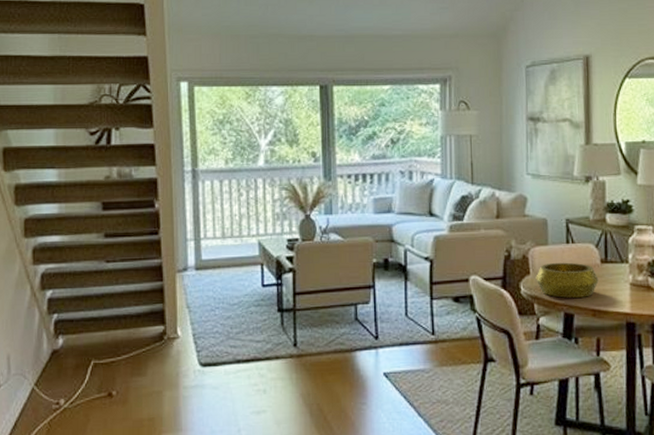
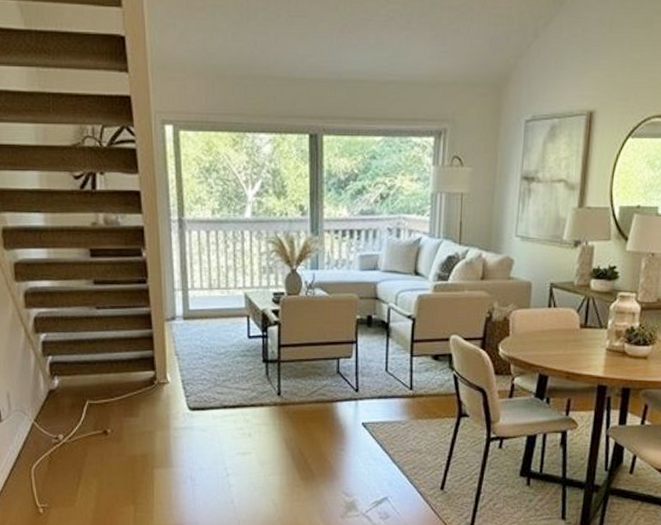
decorative bowl: present [535,262,599,298] -> none [514,325,576,360]

